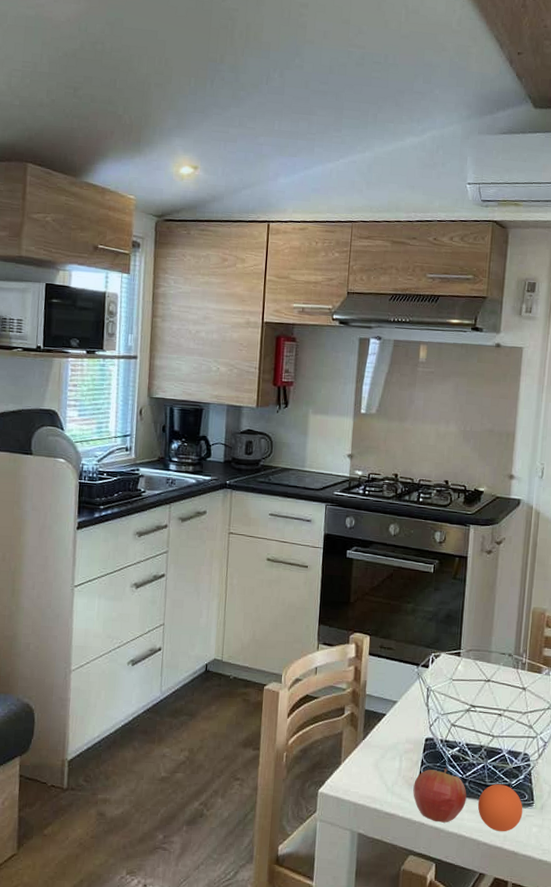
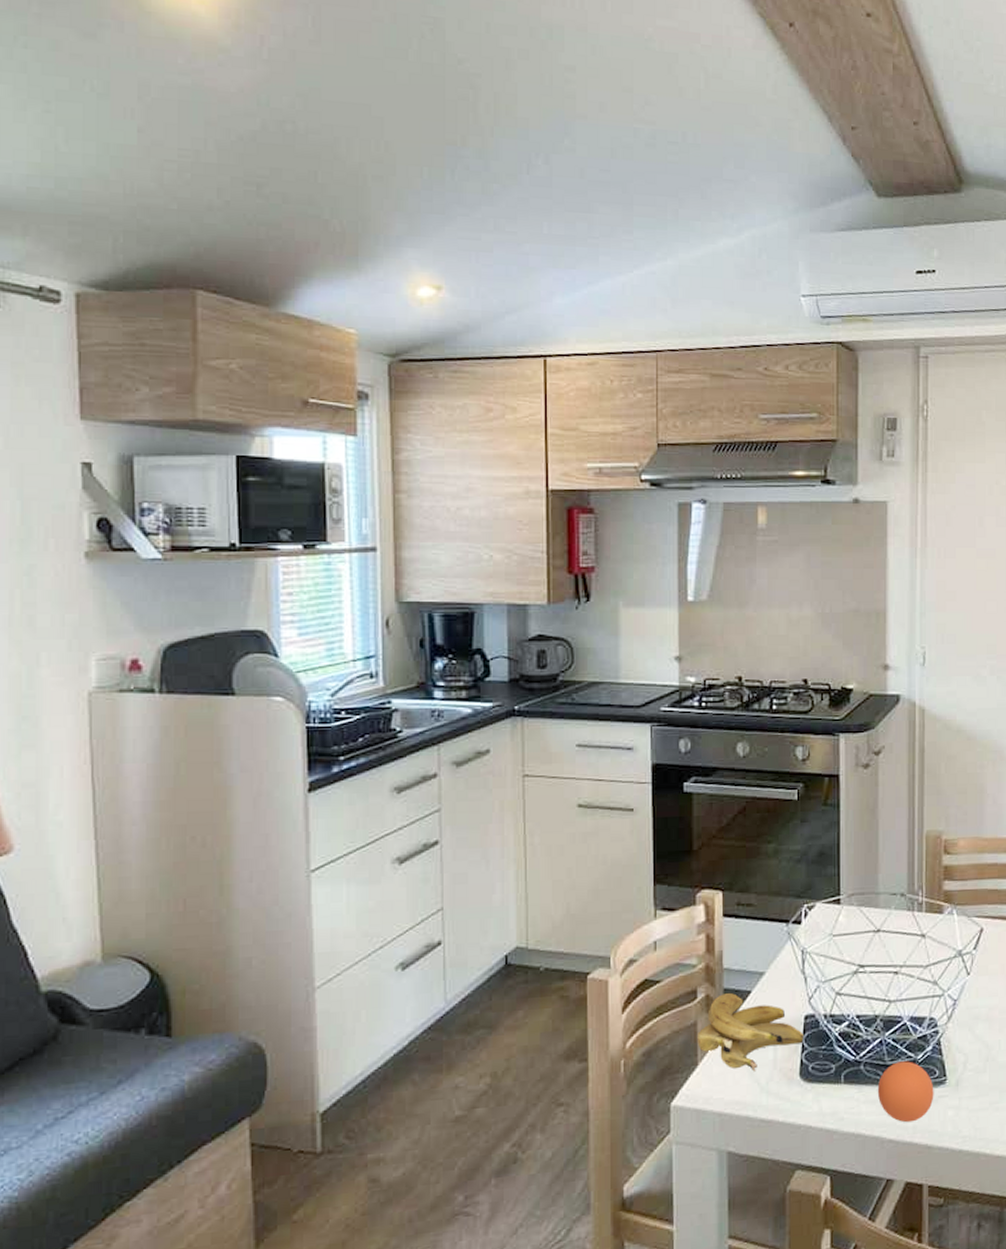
banana: none [342,713,424,776] -> present [698,993,804,1072]
apple: present [413,767,467,823] -> none [794,1050,862,1122]

